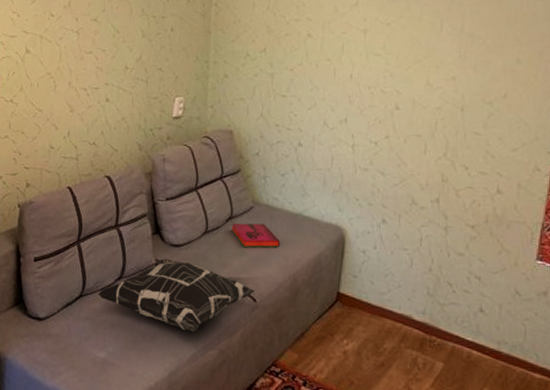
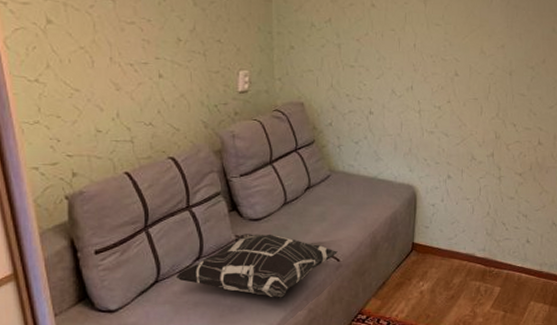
hardback book: present [231,223,280,248] -> none [310,190,358,214]

